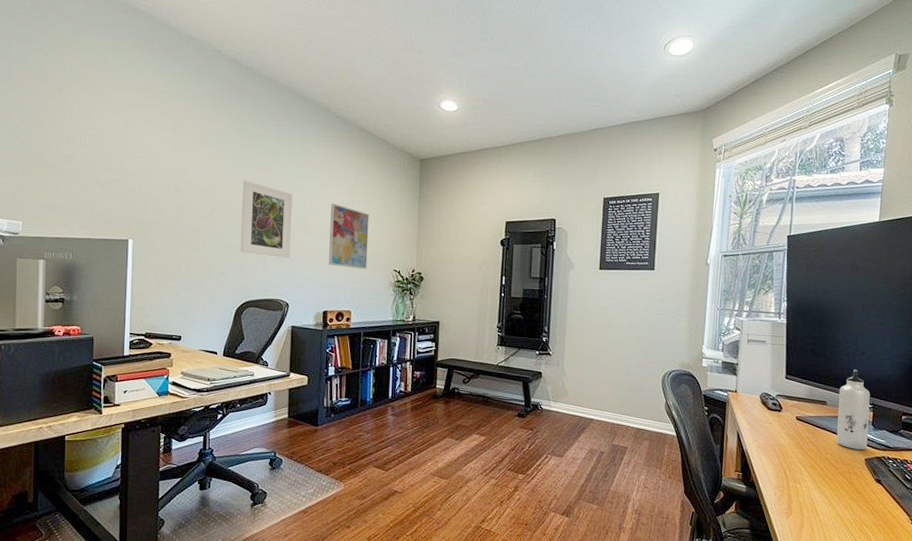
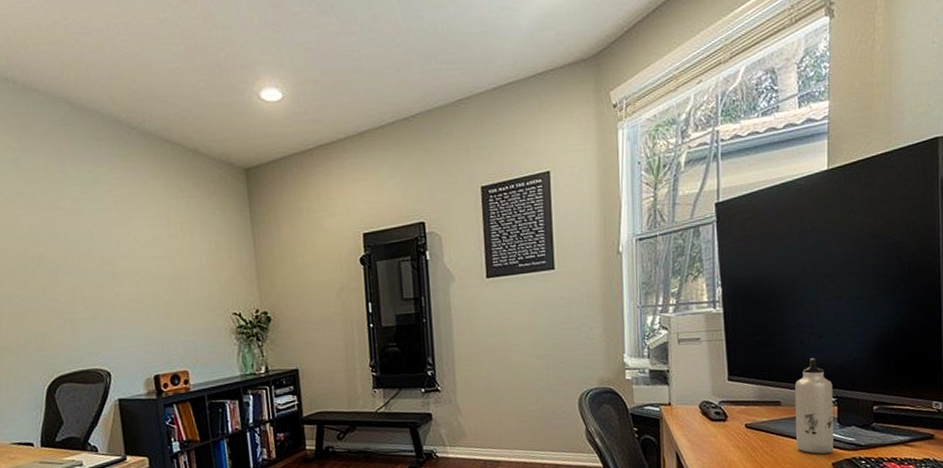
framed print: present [240,181,293,258] -> none [27,226,103,318]
wall art: present [329,203,369,270] -> none [142,240,200,319]

